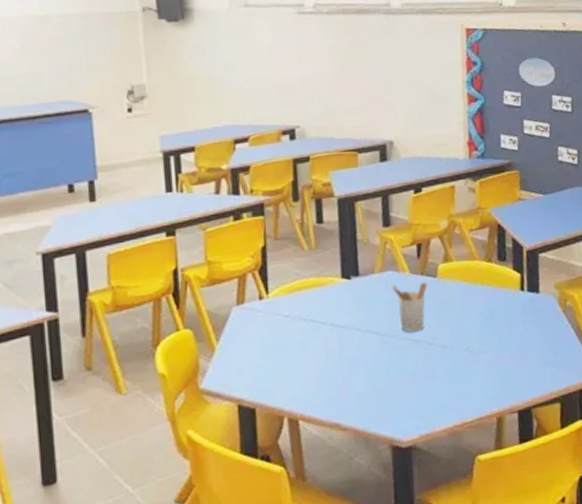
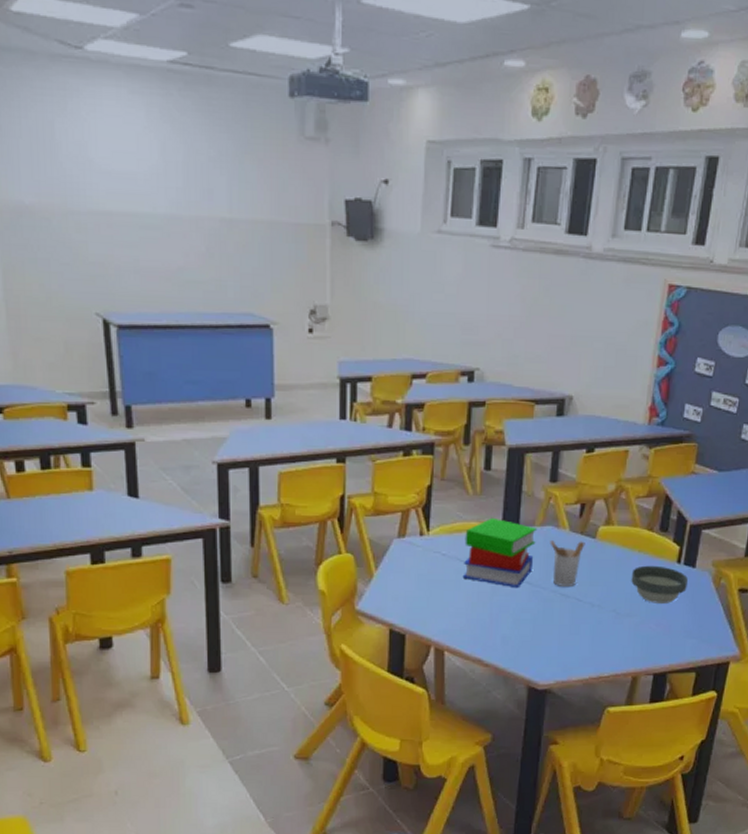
book: none [305,270,379,341] -> present [462,517,538,587]
bowl: none [478,296,535,336] -> present [631,565,689,603]

